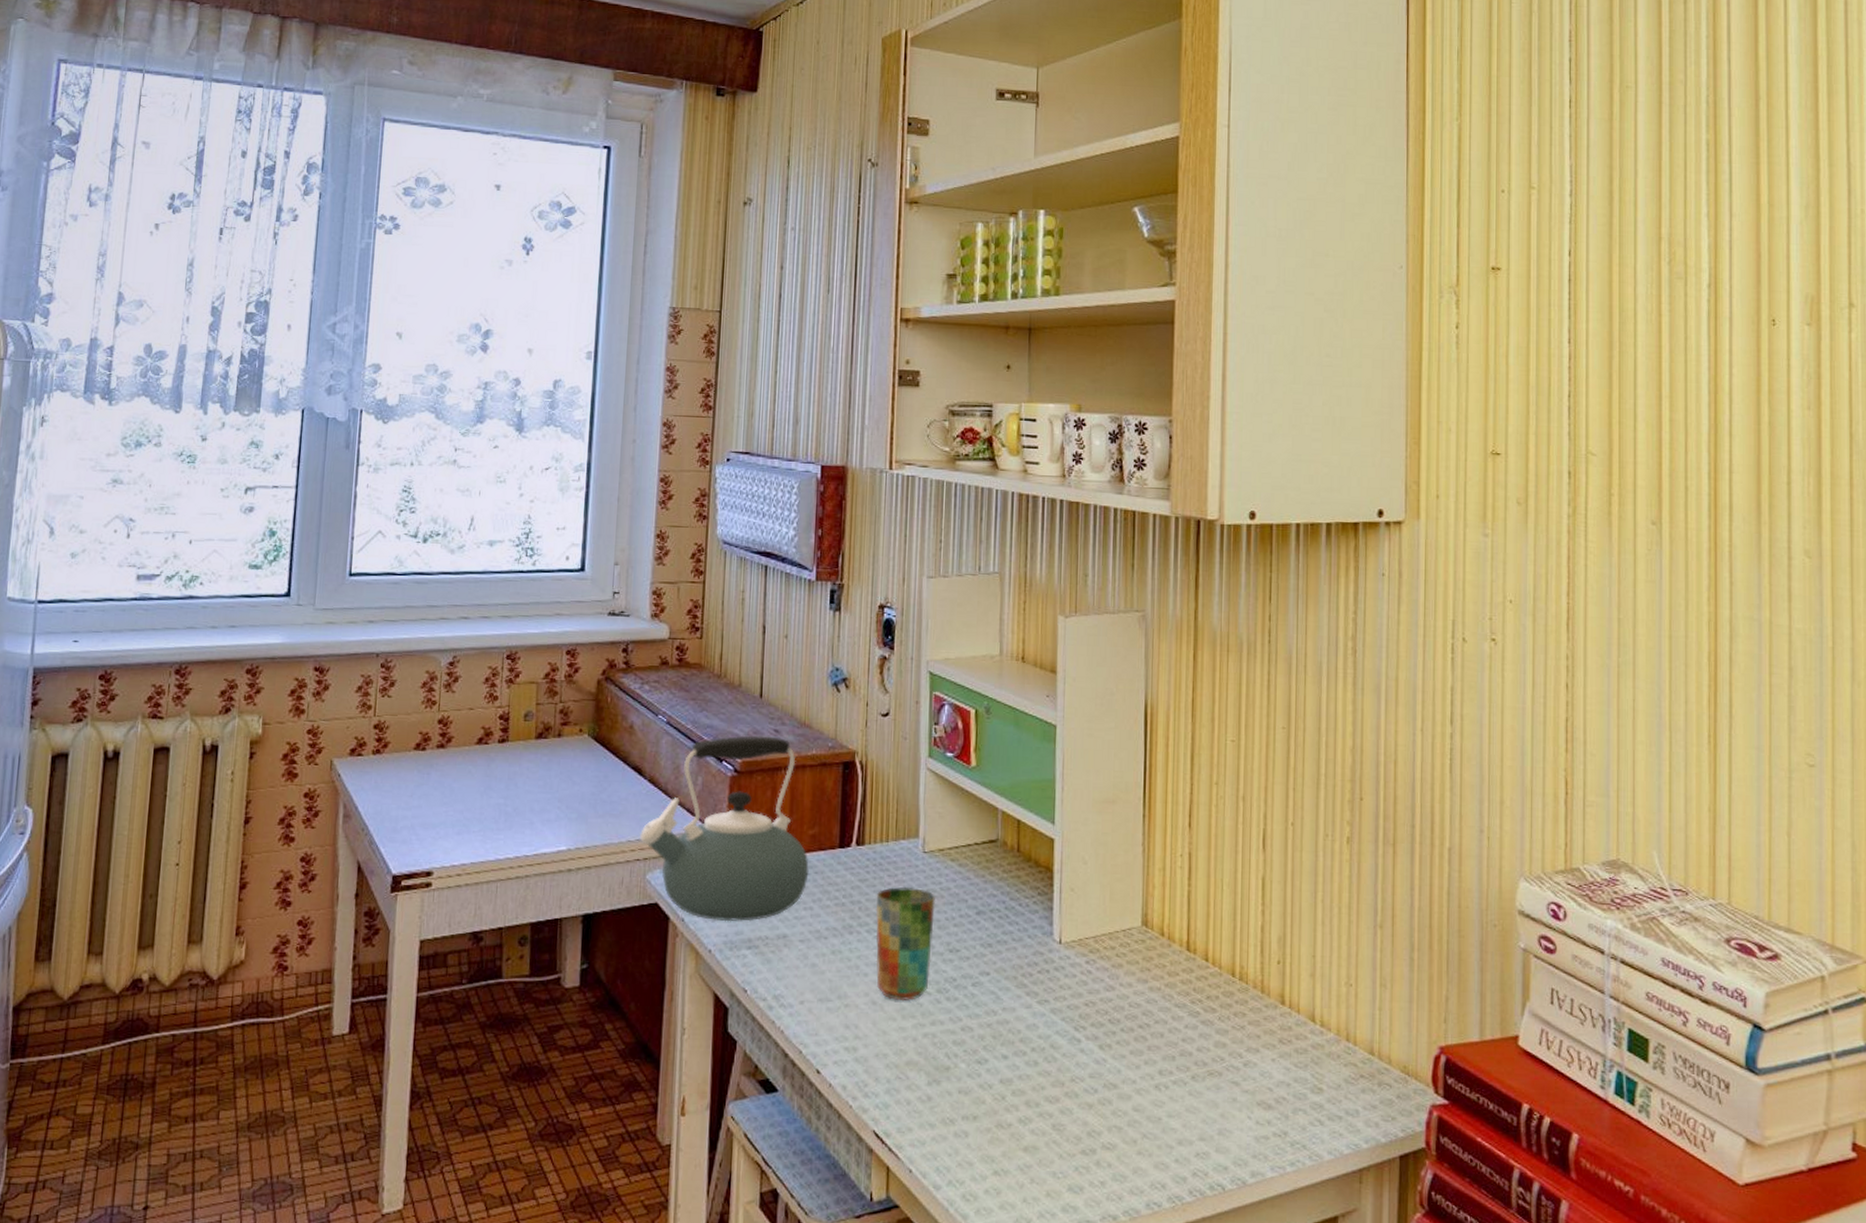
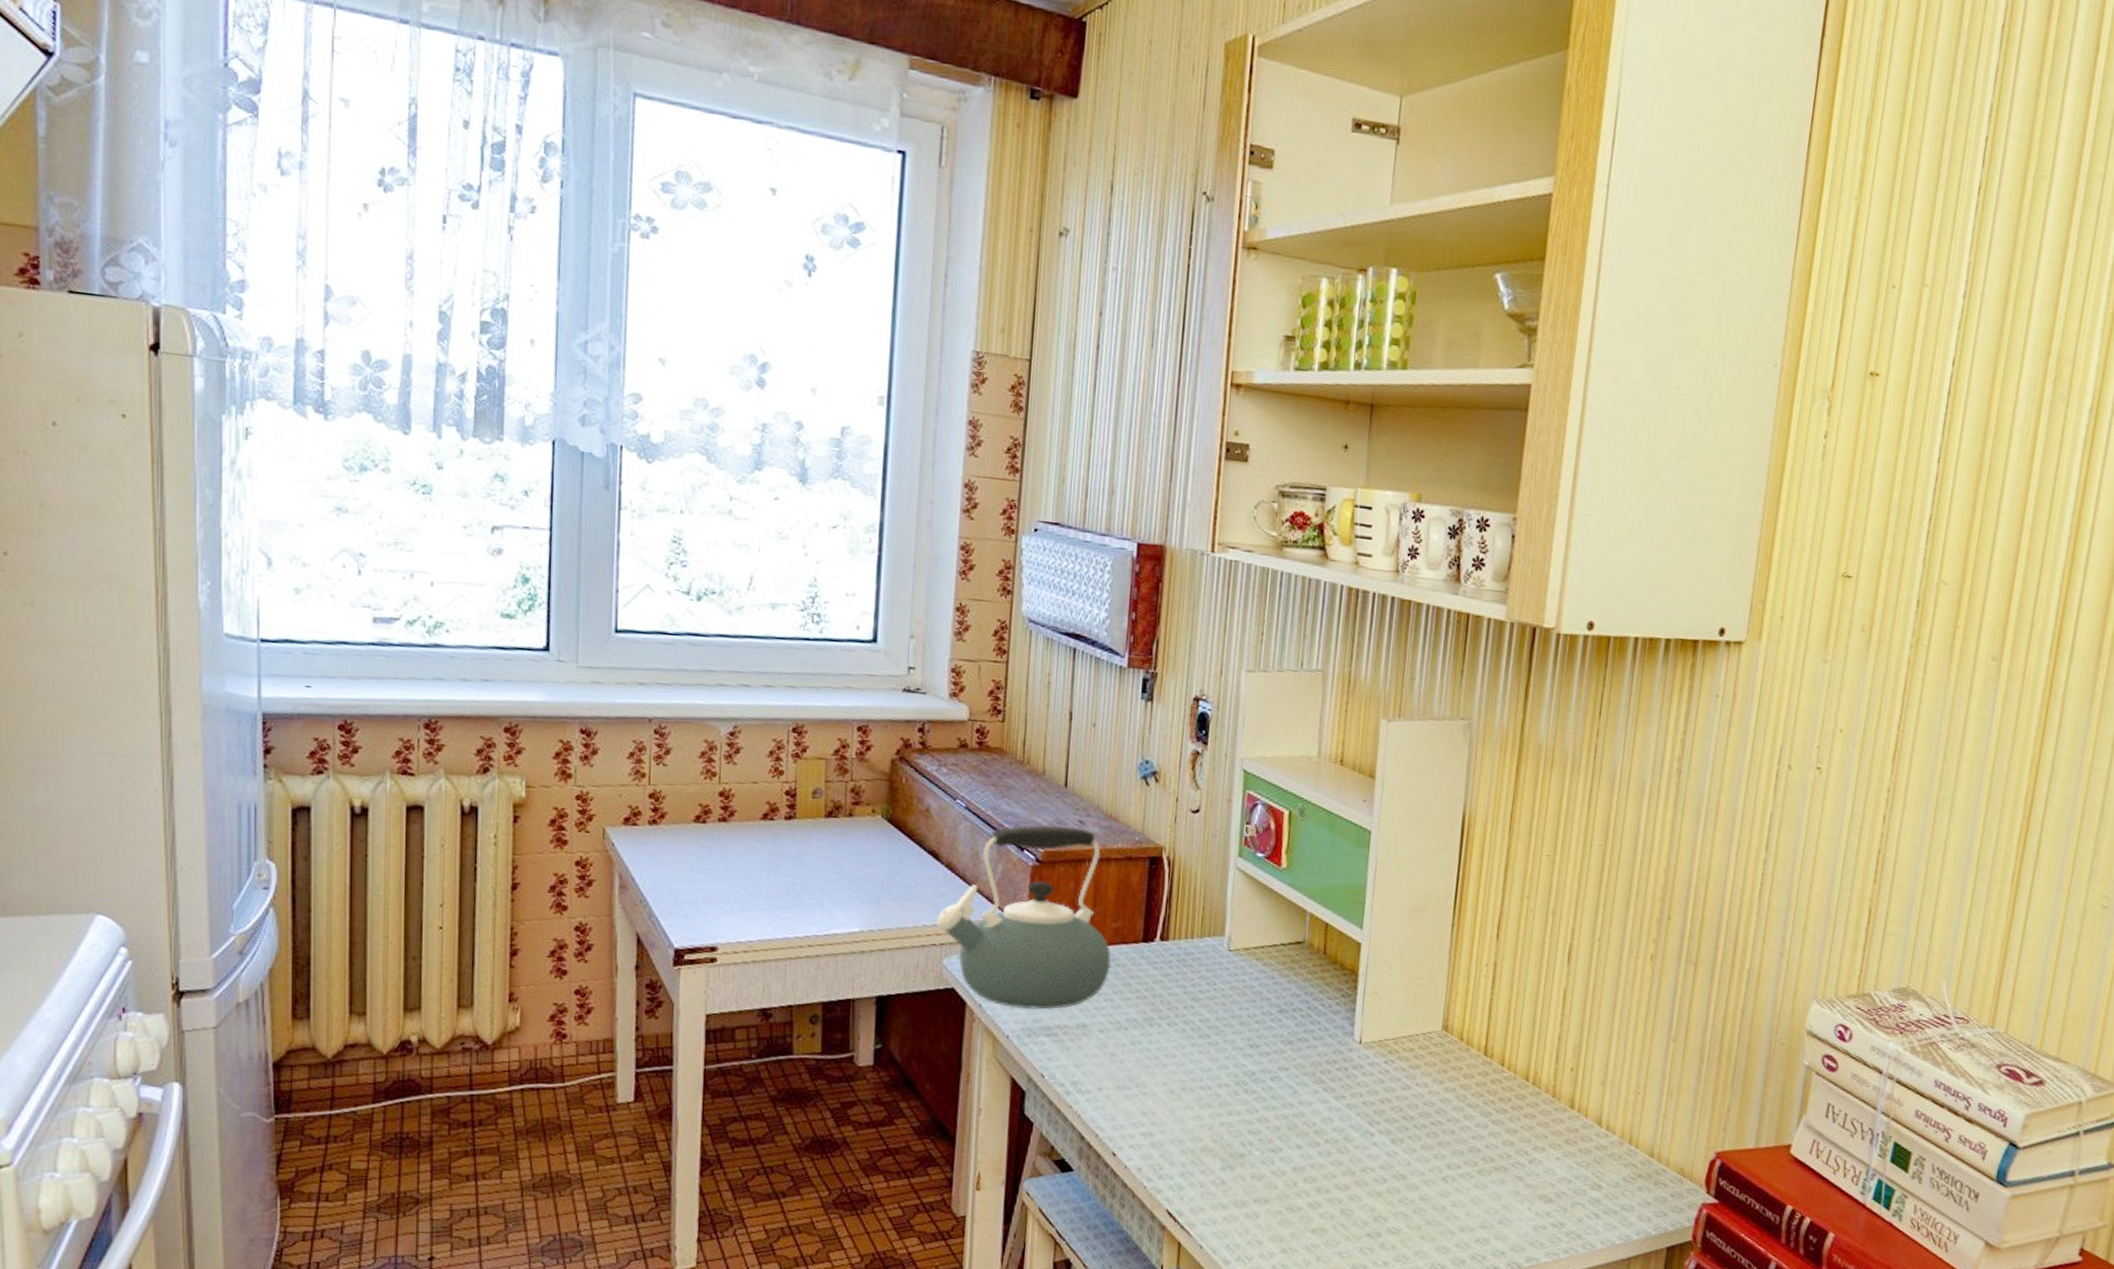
cup: present [875,886,936,1001] -> none [1175,983,1239,1092]

